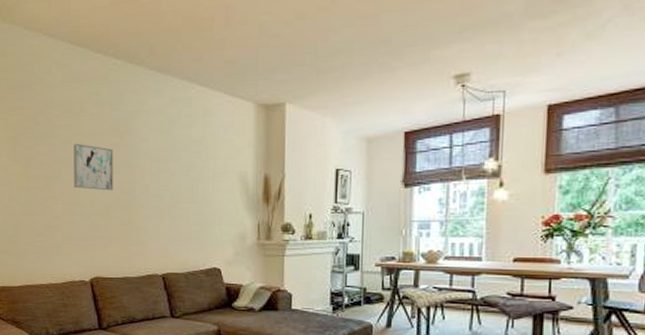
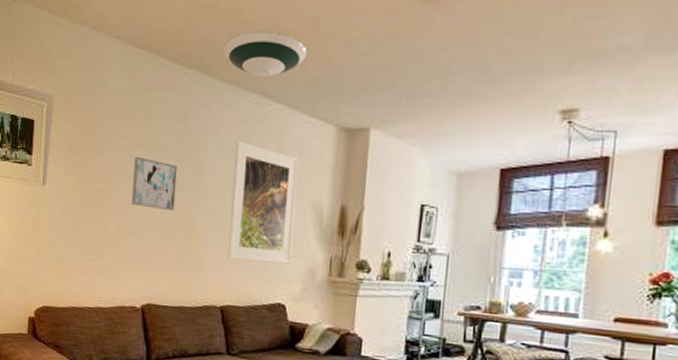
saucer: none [146,20,224,63] -> present [222,30,307,77]
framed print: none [164,122,224,231] -> present [227,140,299,264]

